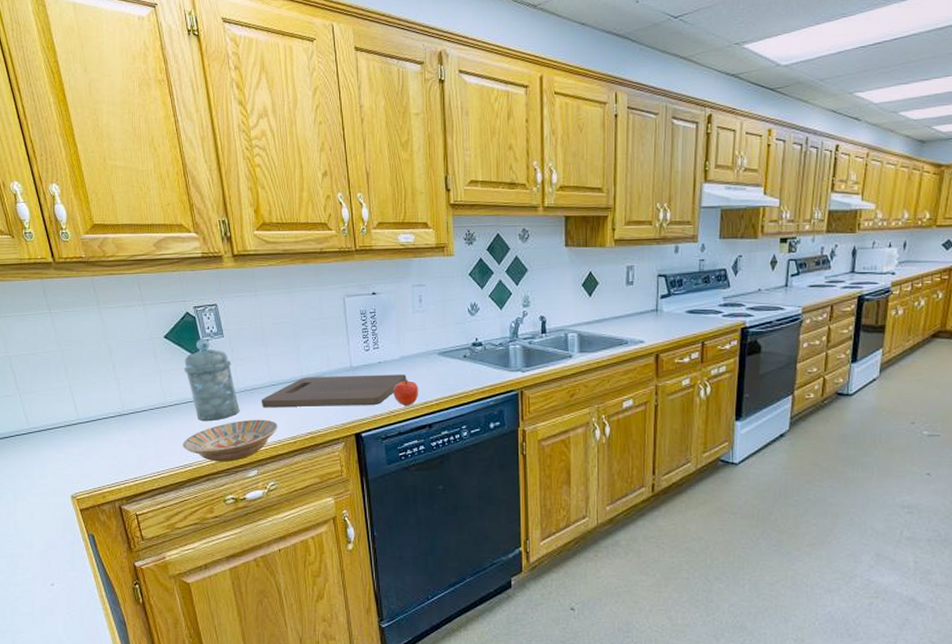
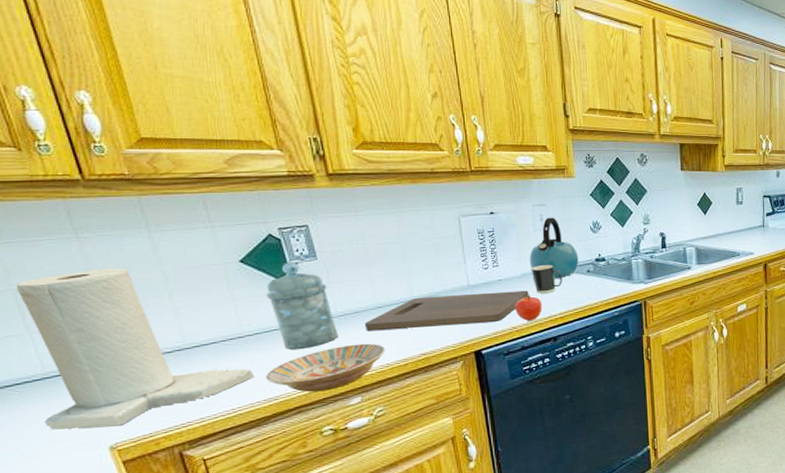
paper towel: none [10,340,174,479] -> present [16,268,254,430]
kettle: none [407,298,456,362] -> present [529,217,579,278]
mug: none [409,347,439,378] -> present [531,264,562,293]

